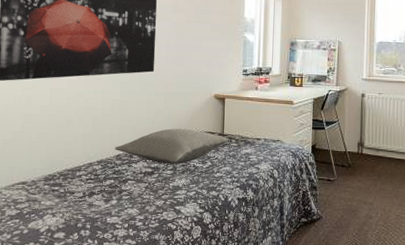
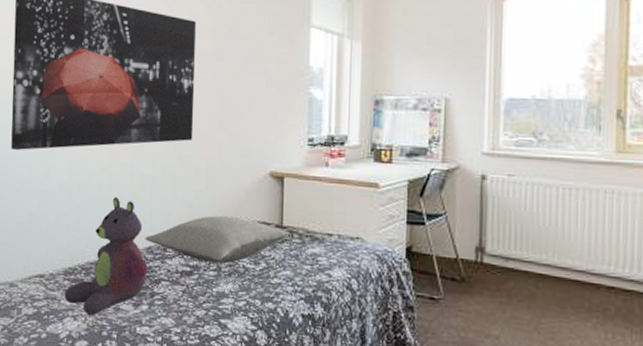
stuffed bear: none [44,117,117,212] -> present [64,197,148,316]

